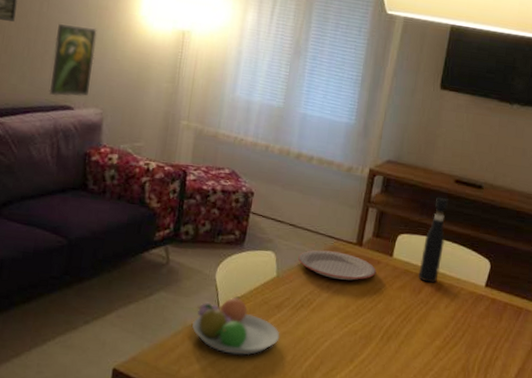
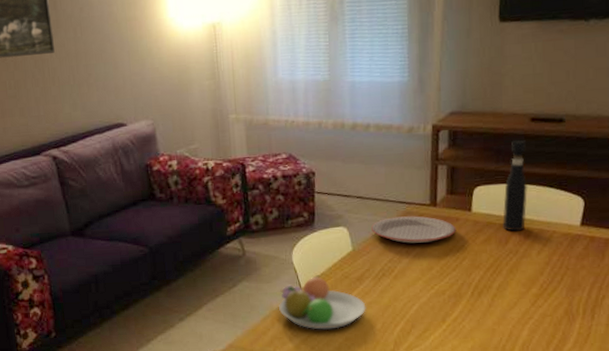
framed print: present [49,23,97,97] -> none [95,41,137,116]

